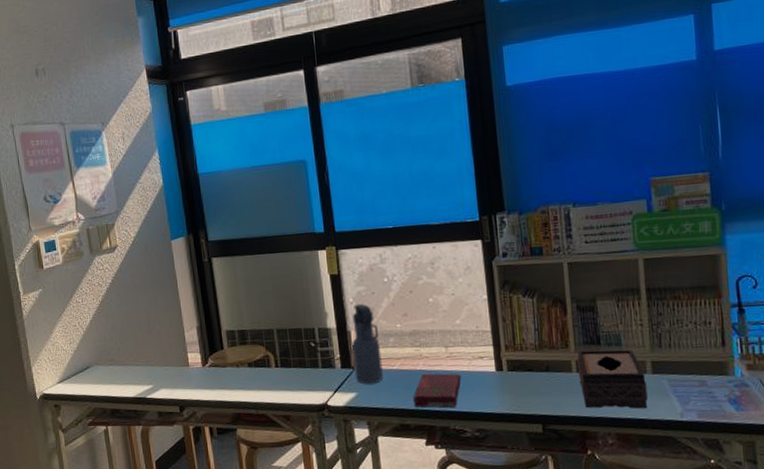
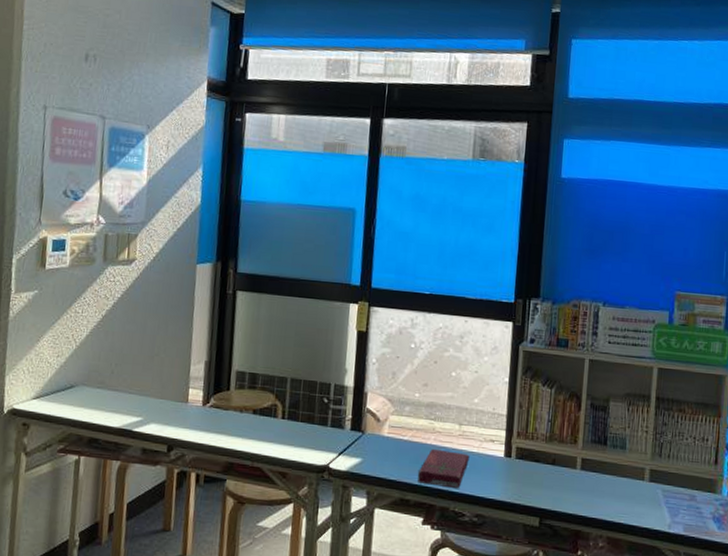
water bottle: present [352,303,383,384] -> none [363,365,396,452]
tissue box: present [577,349,648,409] -> none [581,448,643,515]

